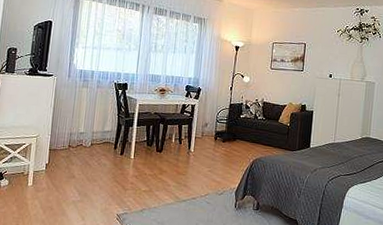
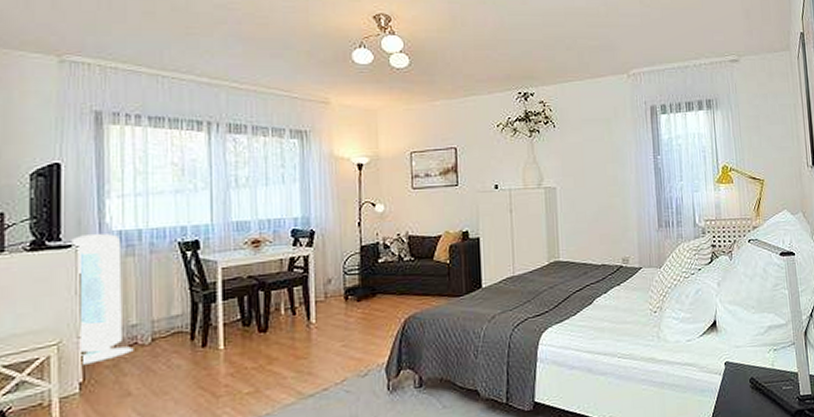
air purifier: none [48,69,81,153] -> present [71,234,134,365]

